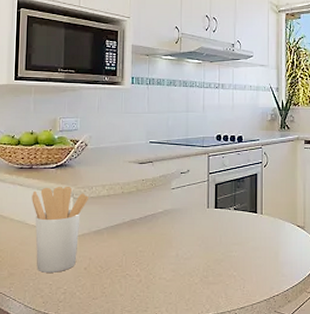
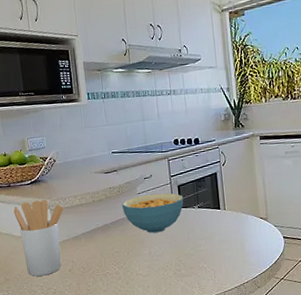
cereal bowl: none [153,191,220,233] -> present [122,193,184,233]

